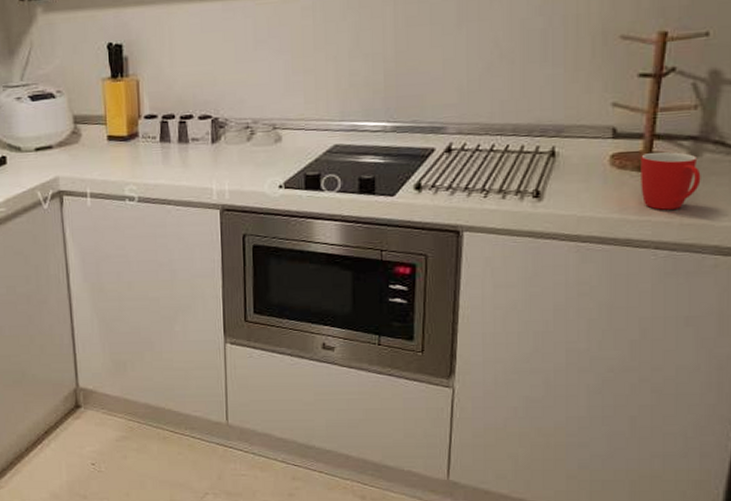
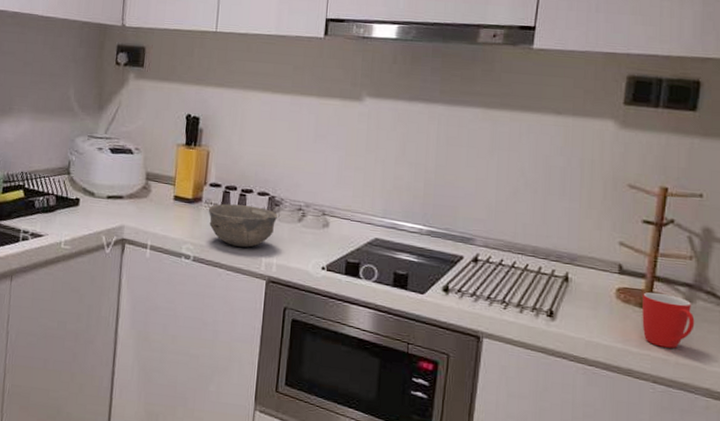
bowl: none [146,132,225,179] -> present [208,203,278,248]

